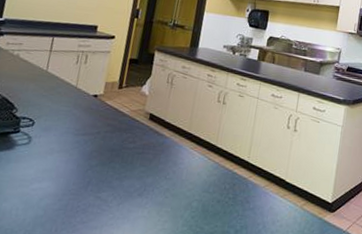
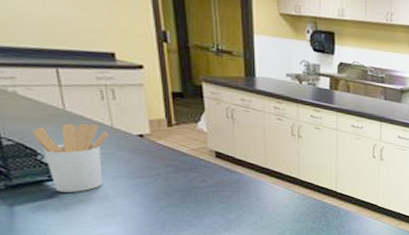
utensil holder: none [15,82,72,146] -> present [32,123,109,192]

